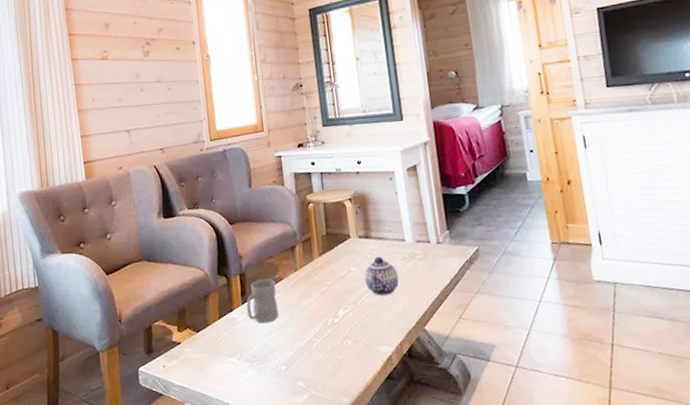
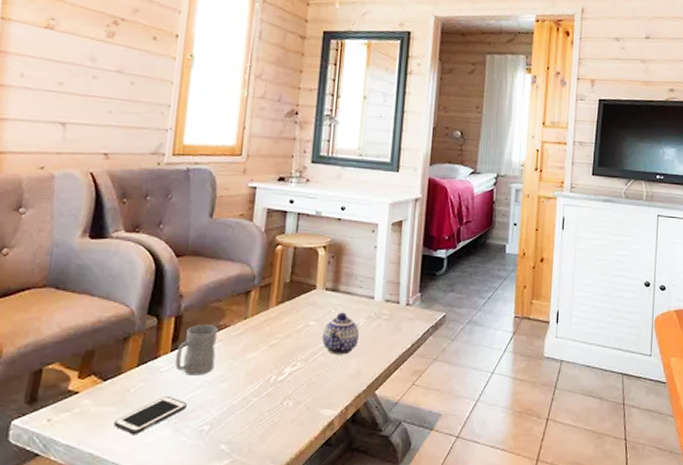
cell phone: none [211,341,264,375] -> present [114,395,187,434]

